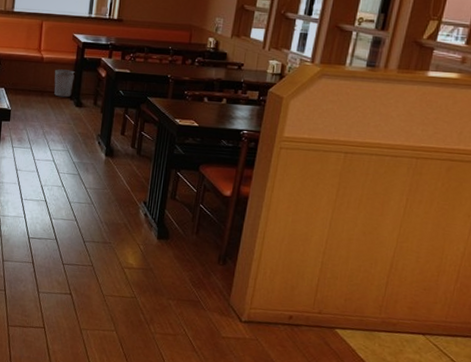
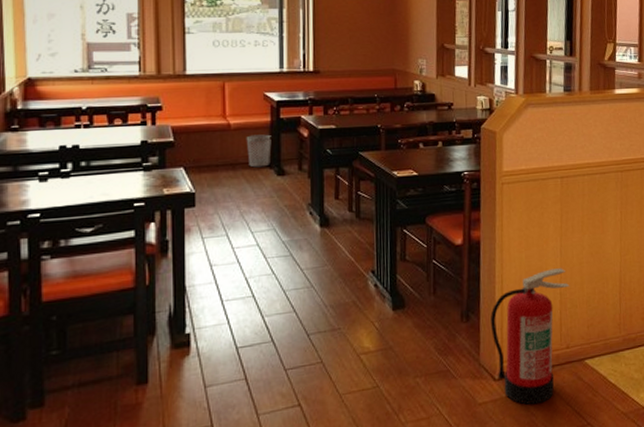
fire extinguisher: none [244,237,334,354] -> present [490,268,570,405]

